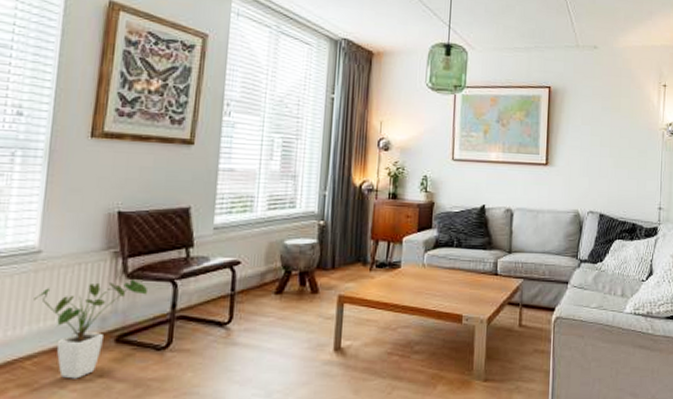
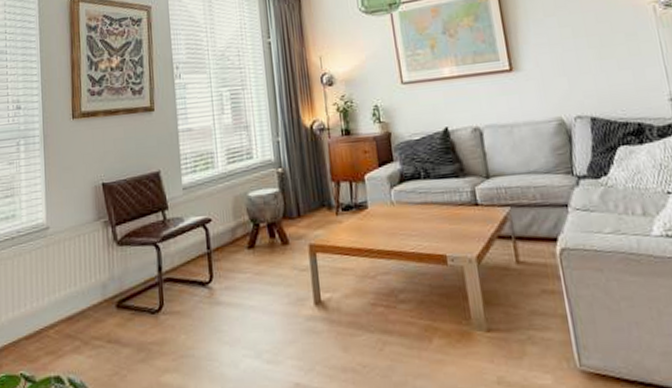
house plant: present [34,279,149,379] -> none [49,246,137,346]

